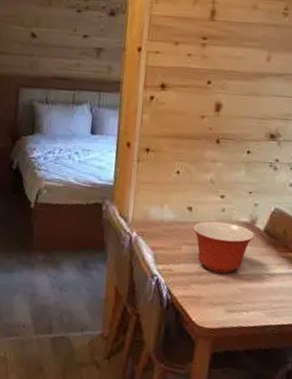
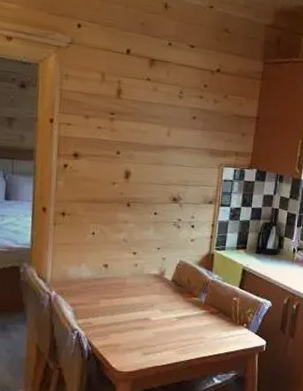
mixing bowl: present [192,221,256,274] -> none [109,276,165,322]

